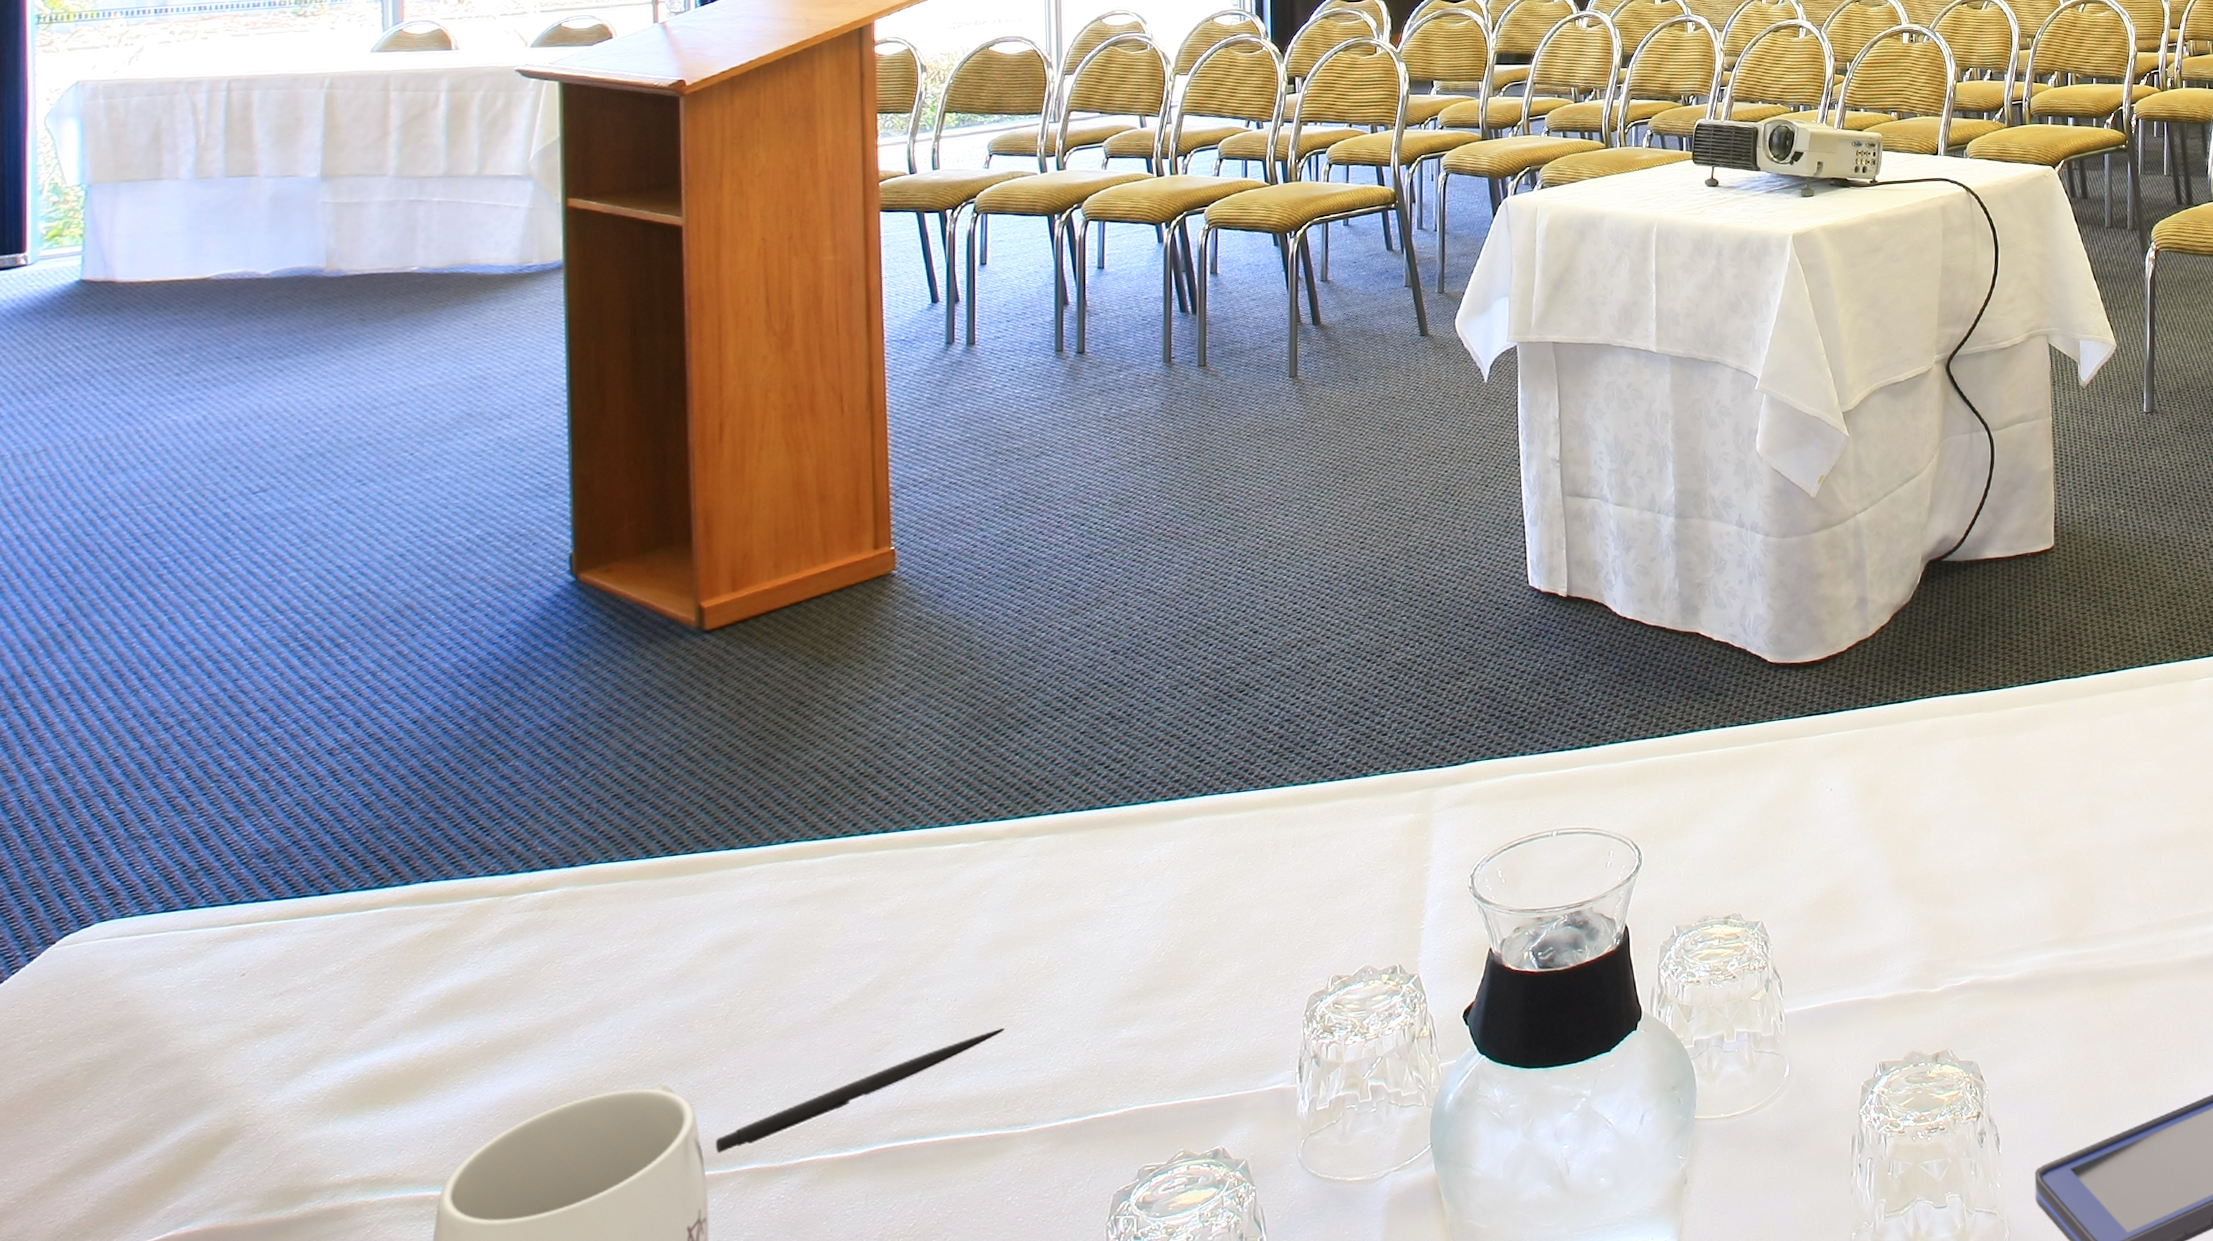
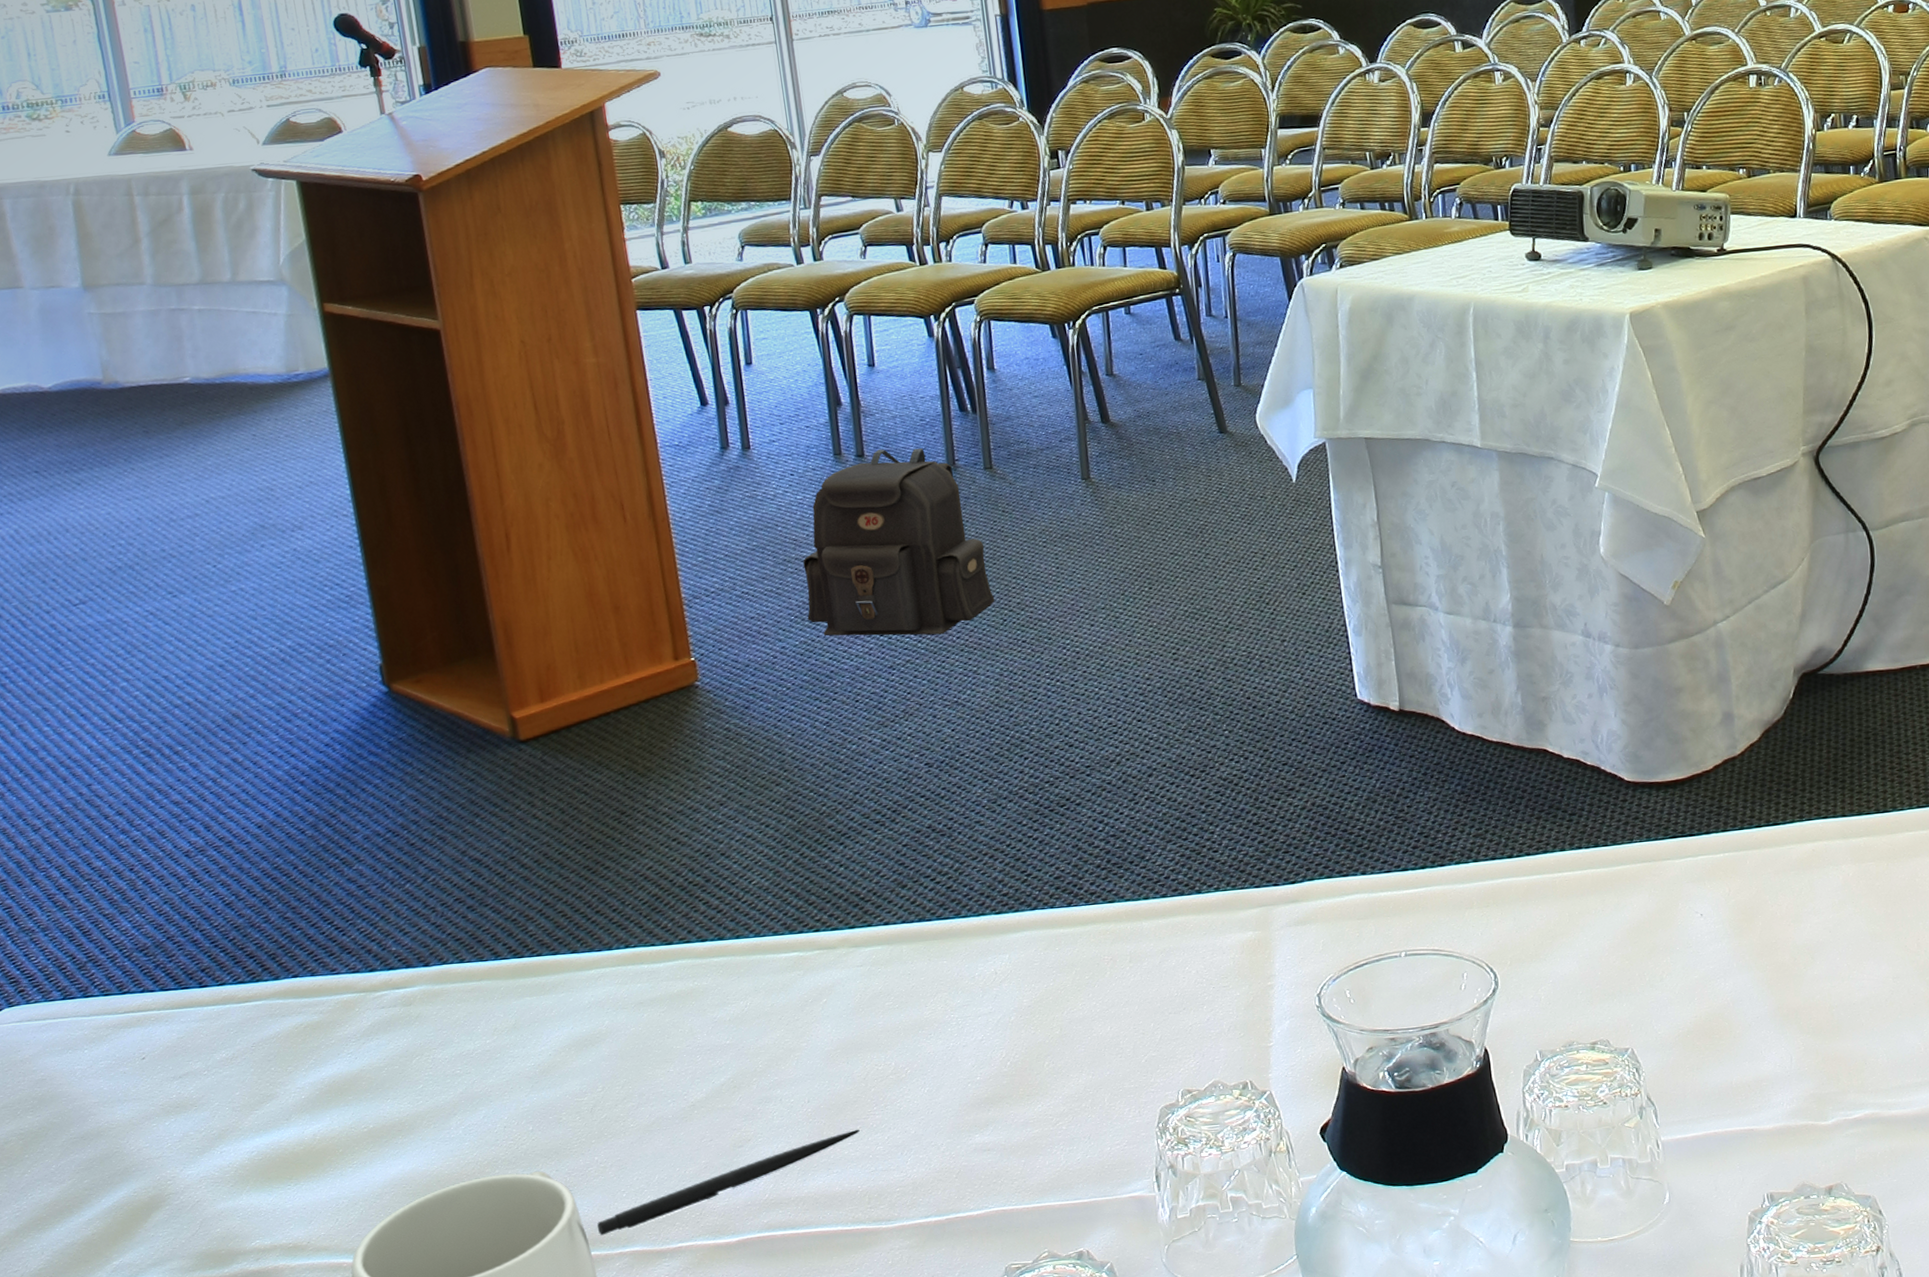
backpack: none [1011,345,1196,525] -> present [803,447,995,636]

